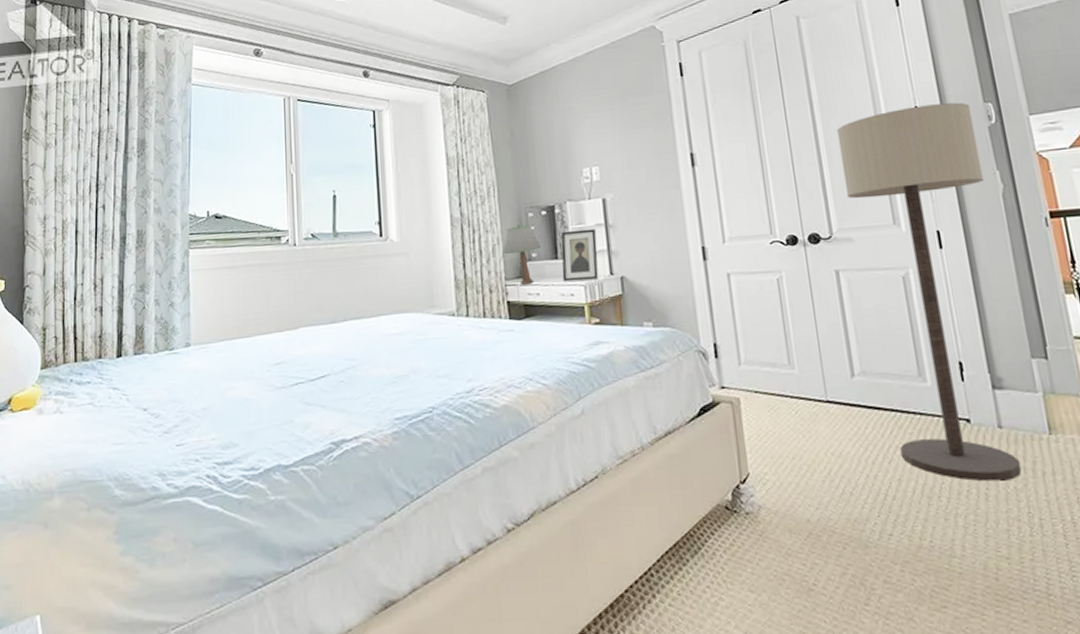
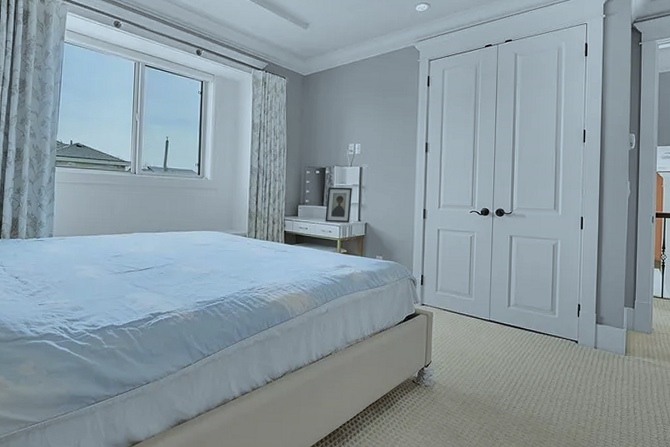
table lamp: present [502,224,542,285] -> none [285,178,313,221]
floor lamp: present [836,102,1022,482] -> none [526,129,620,381]

